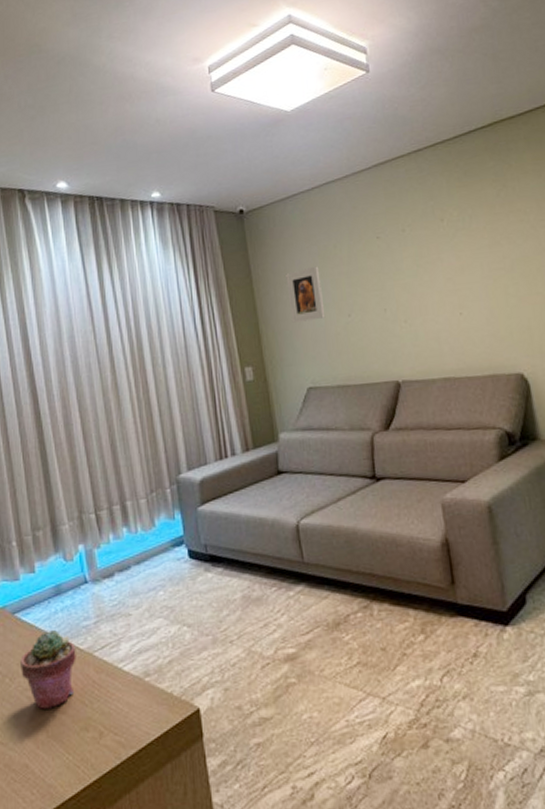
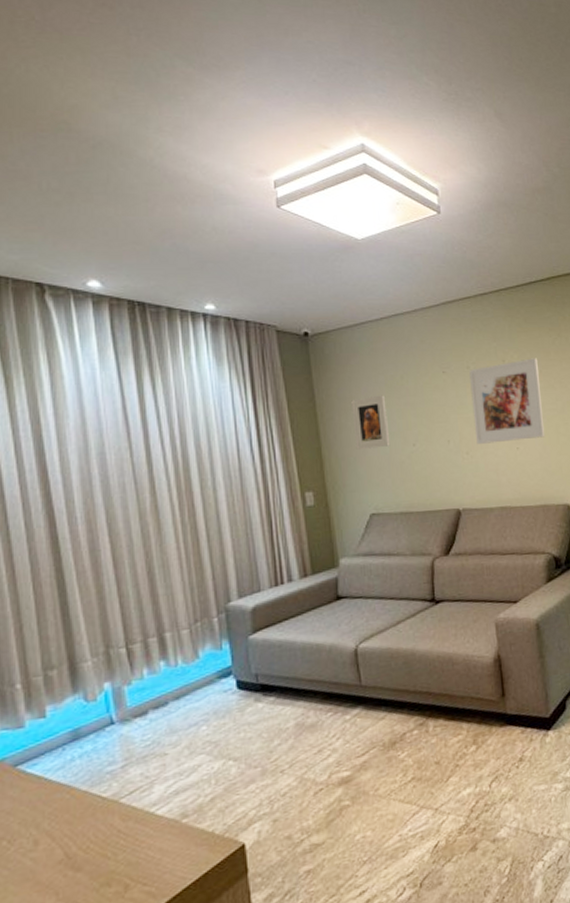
potted succulent: present [20,630,76,709] -> none [23,779,98,870]
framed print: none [405,213,491,311] -> present [469,358,544,444]

